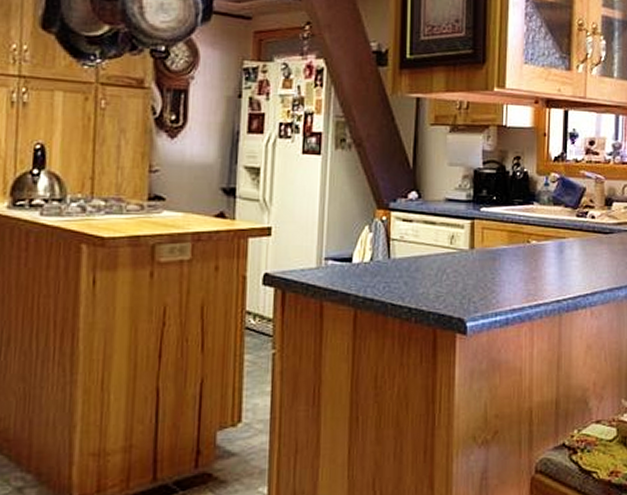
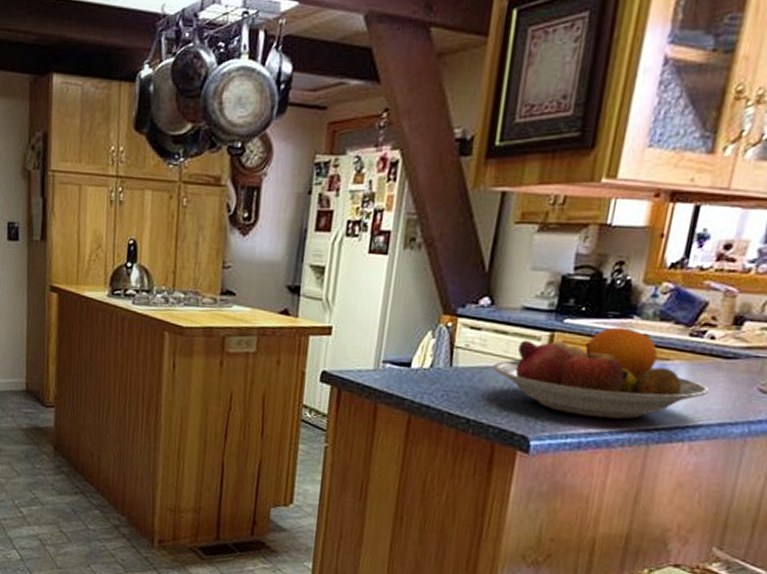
fruit bowl: none [426,212,597,294] -> present [492,327,709,420]

